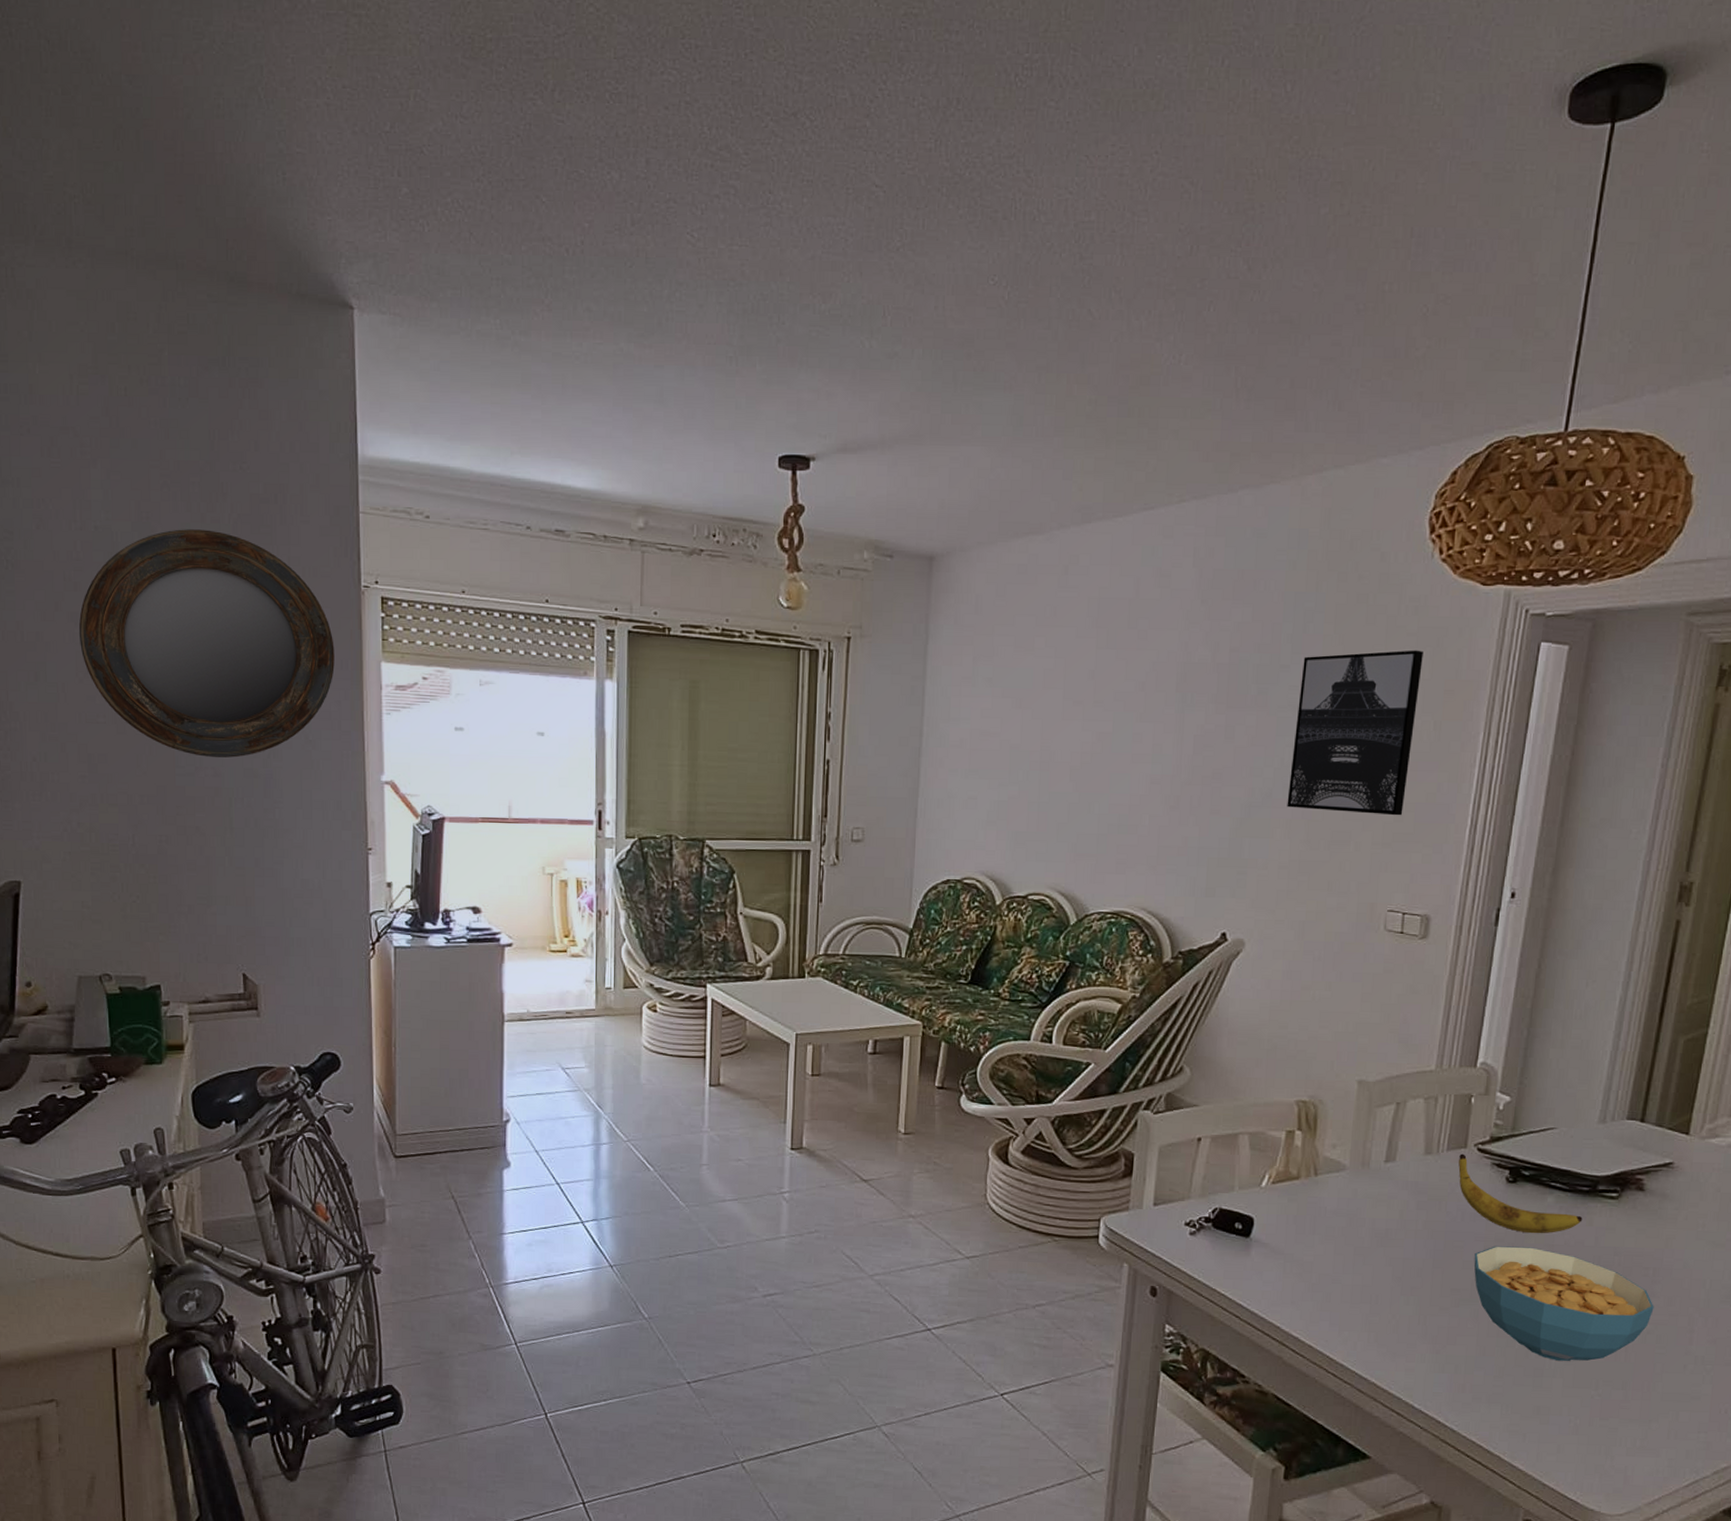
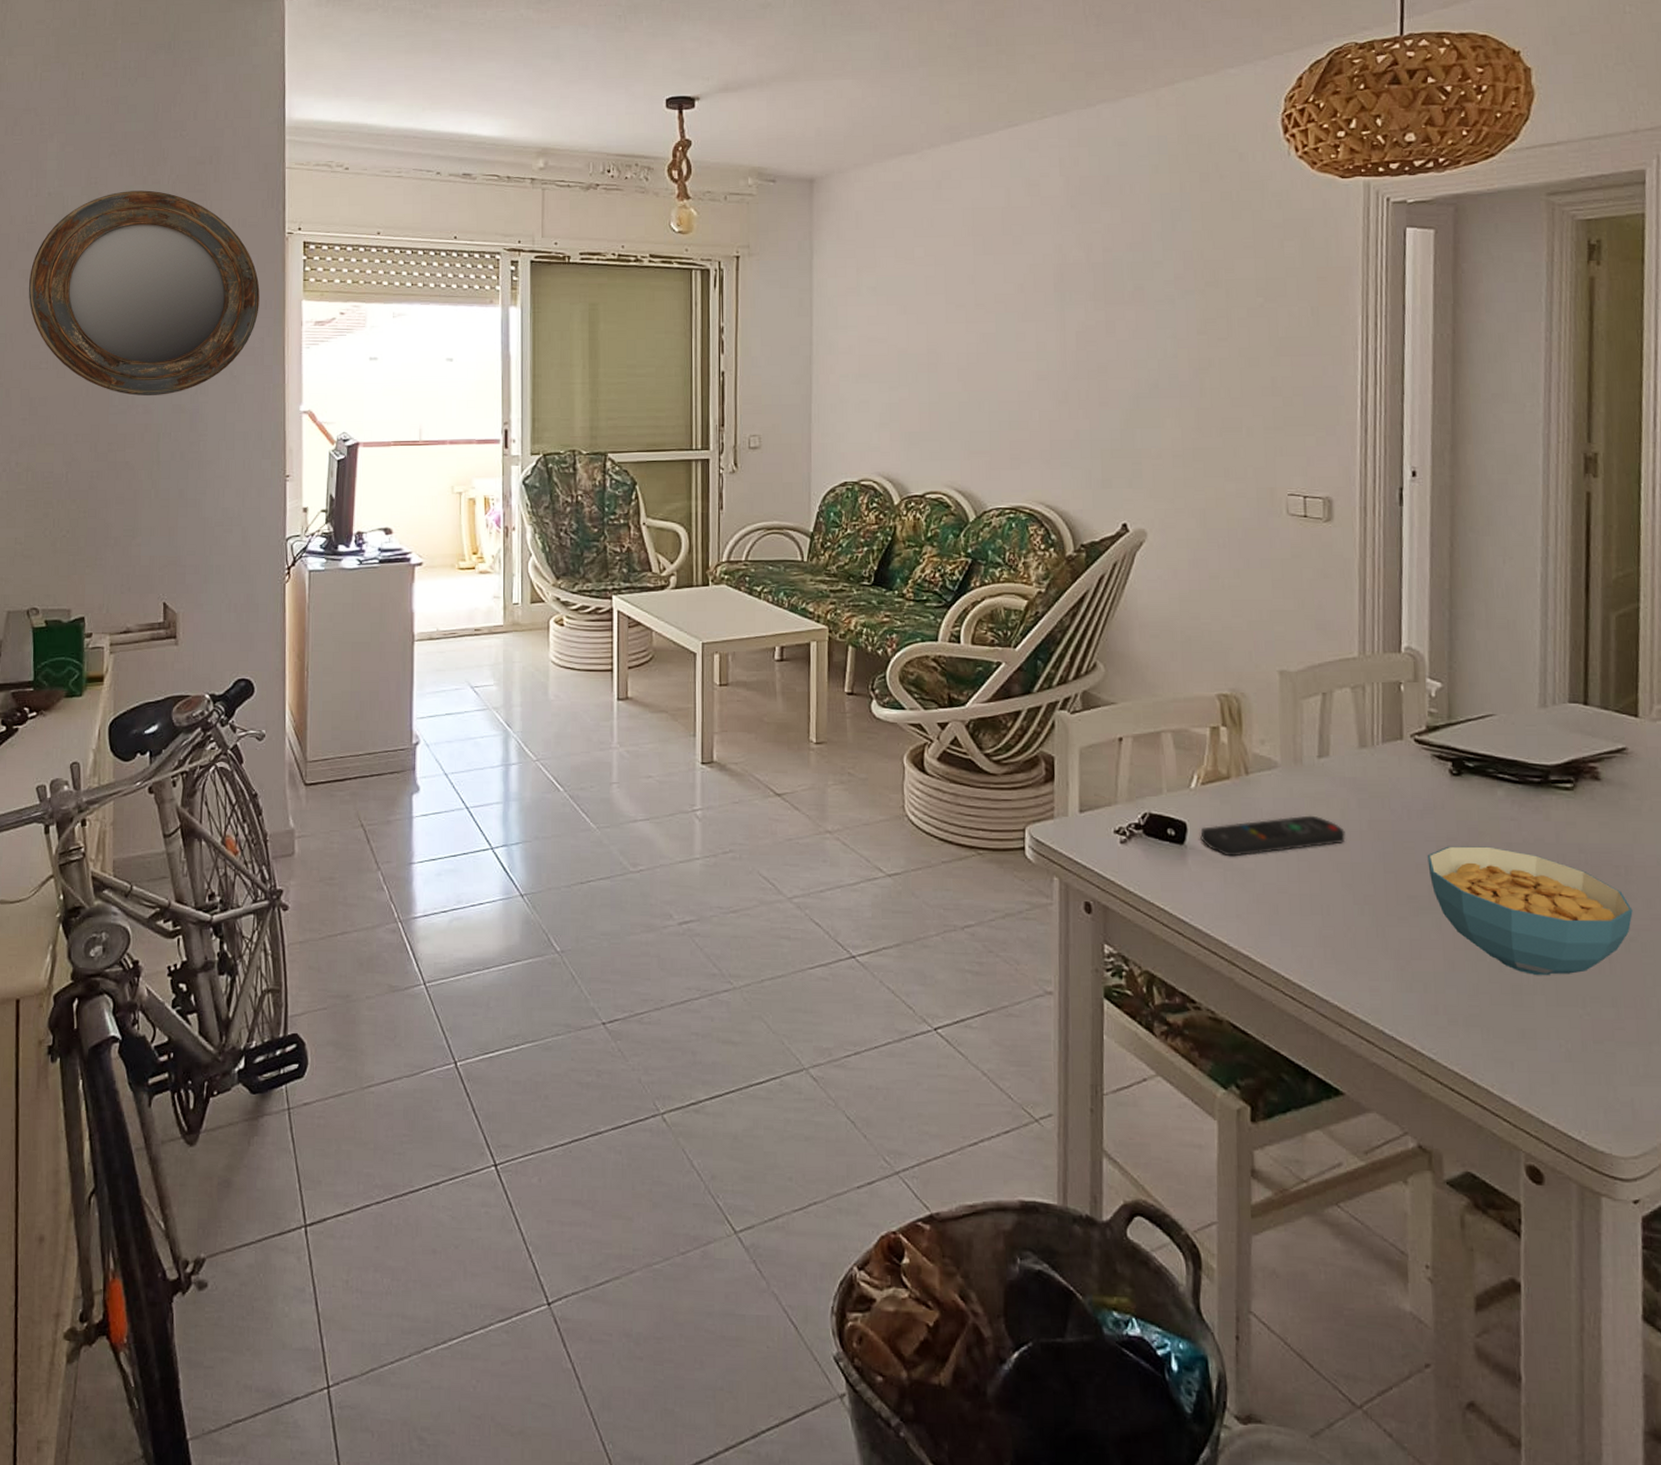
remote control: none [1265,1214,1401,1250] -> present [1200,815,1345,857]
wall art: present [1287,650,1423,816] -> none [1174,241,1293,400]
banana: present [1458,1153,1583,1234] -> none [1396,745,1539,832]

